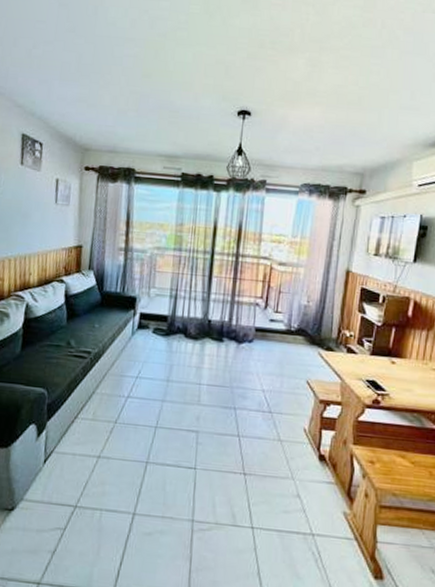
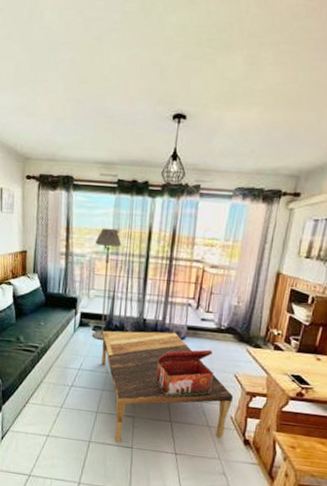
floor lamp: none [153,222,185,344] -> present [93,228,122,340]
coffee table: none [162,333,305,463] -> present [101,330,233,443]
decorative box: none [222,353,285,409] -> present [156,349,214,398]

